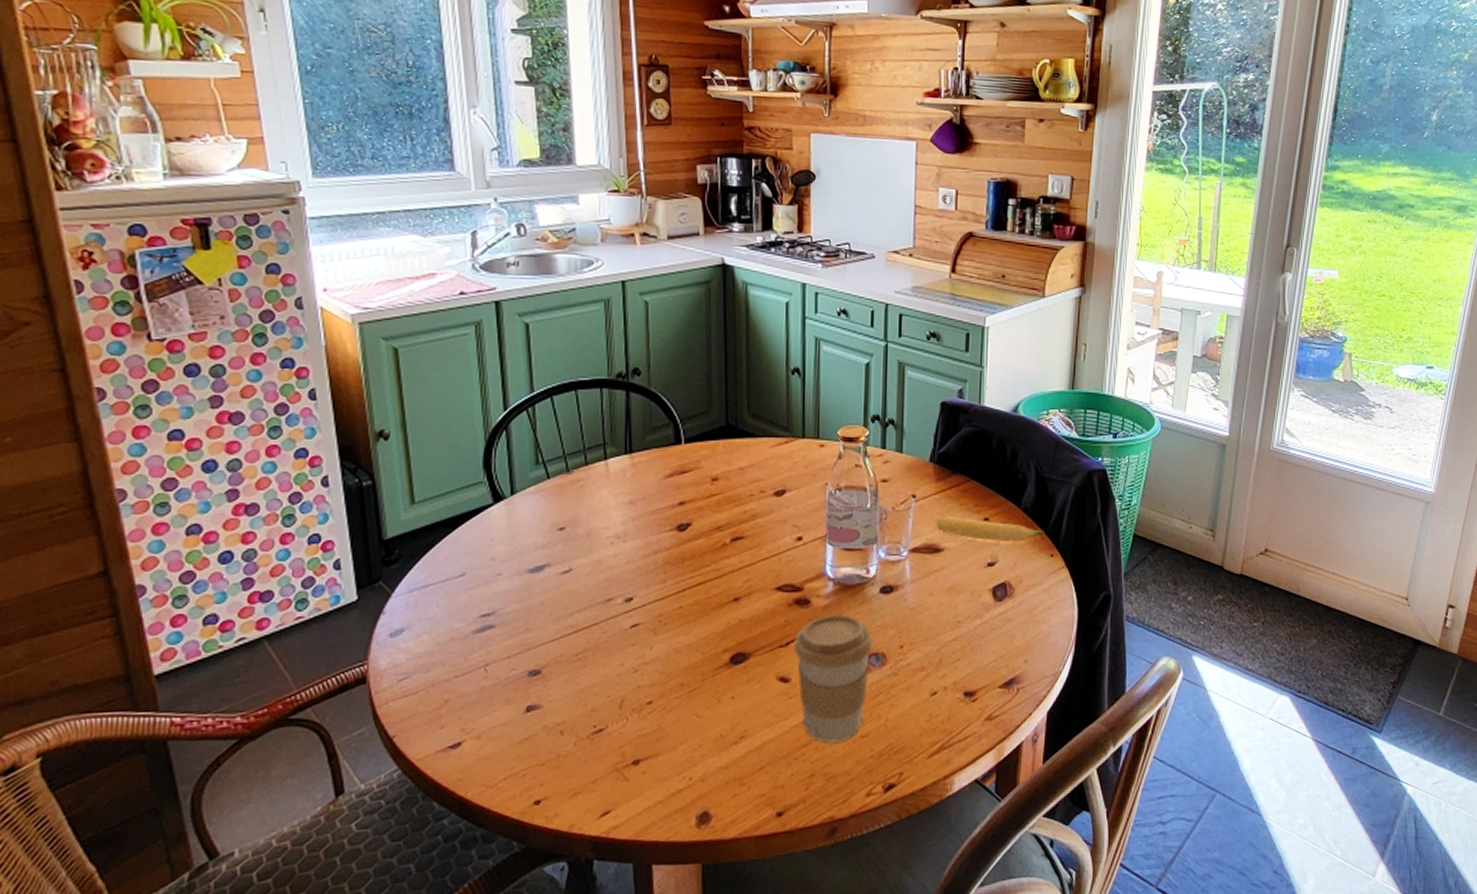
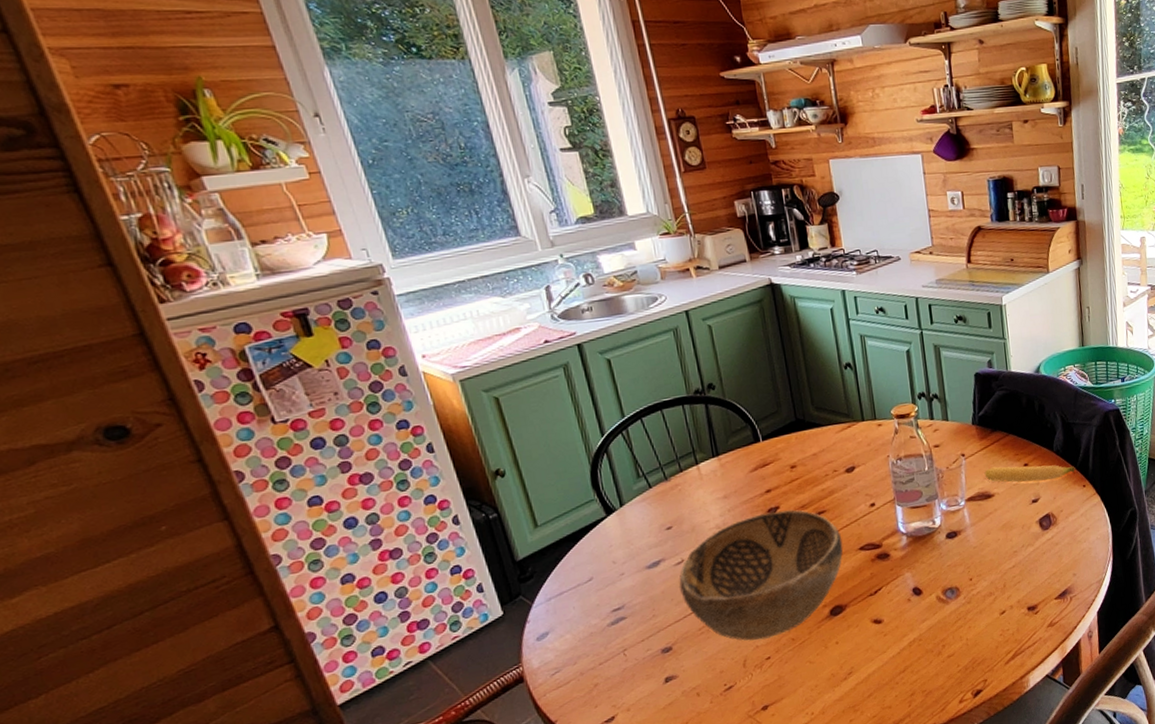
decorative bowl: none [562,528,758,679] -> present [679,509,843,641]
coffee cup: present [793,614,873,743] -> none [881,560,948,667]

